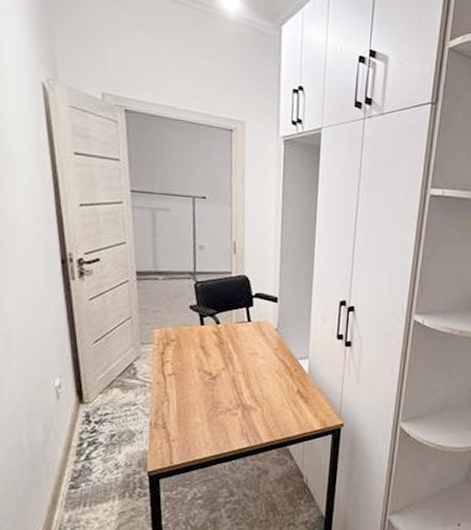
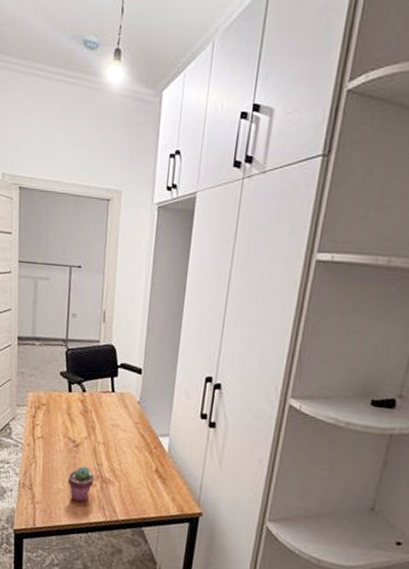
potted succulent: none [207,397,235,433] -> present [68,466,95,503]

